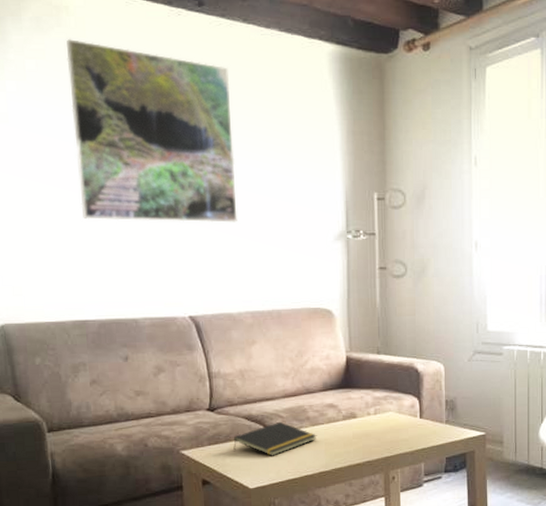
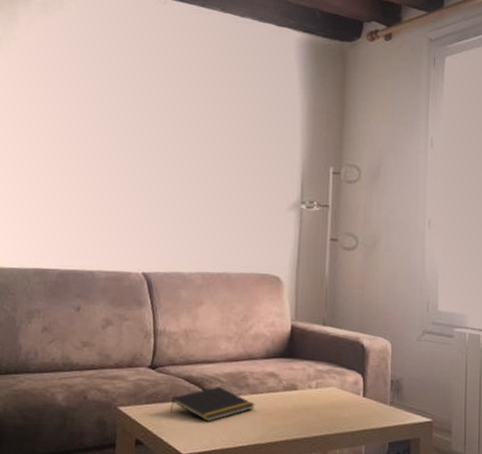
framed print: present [67,38,237,223] -> none [57,20,203,187]

